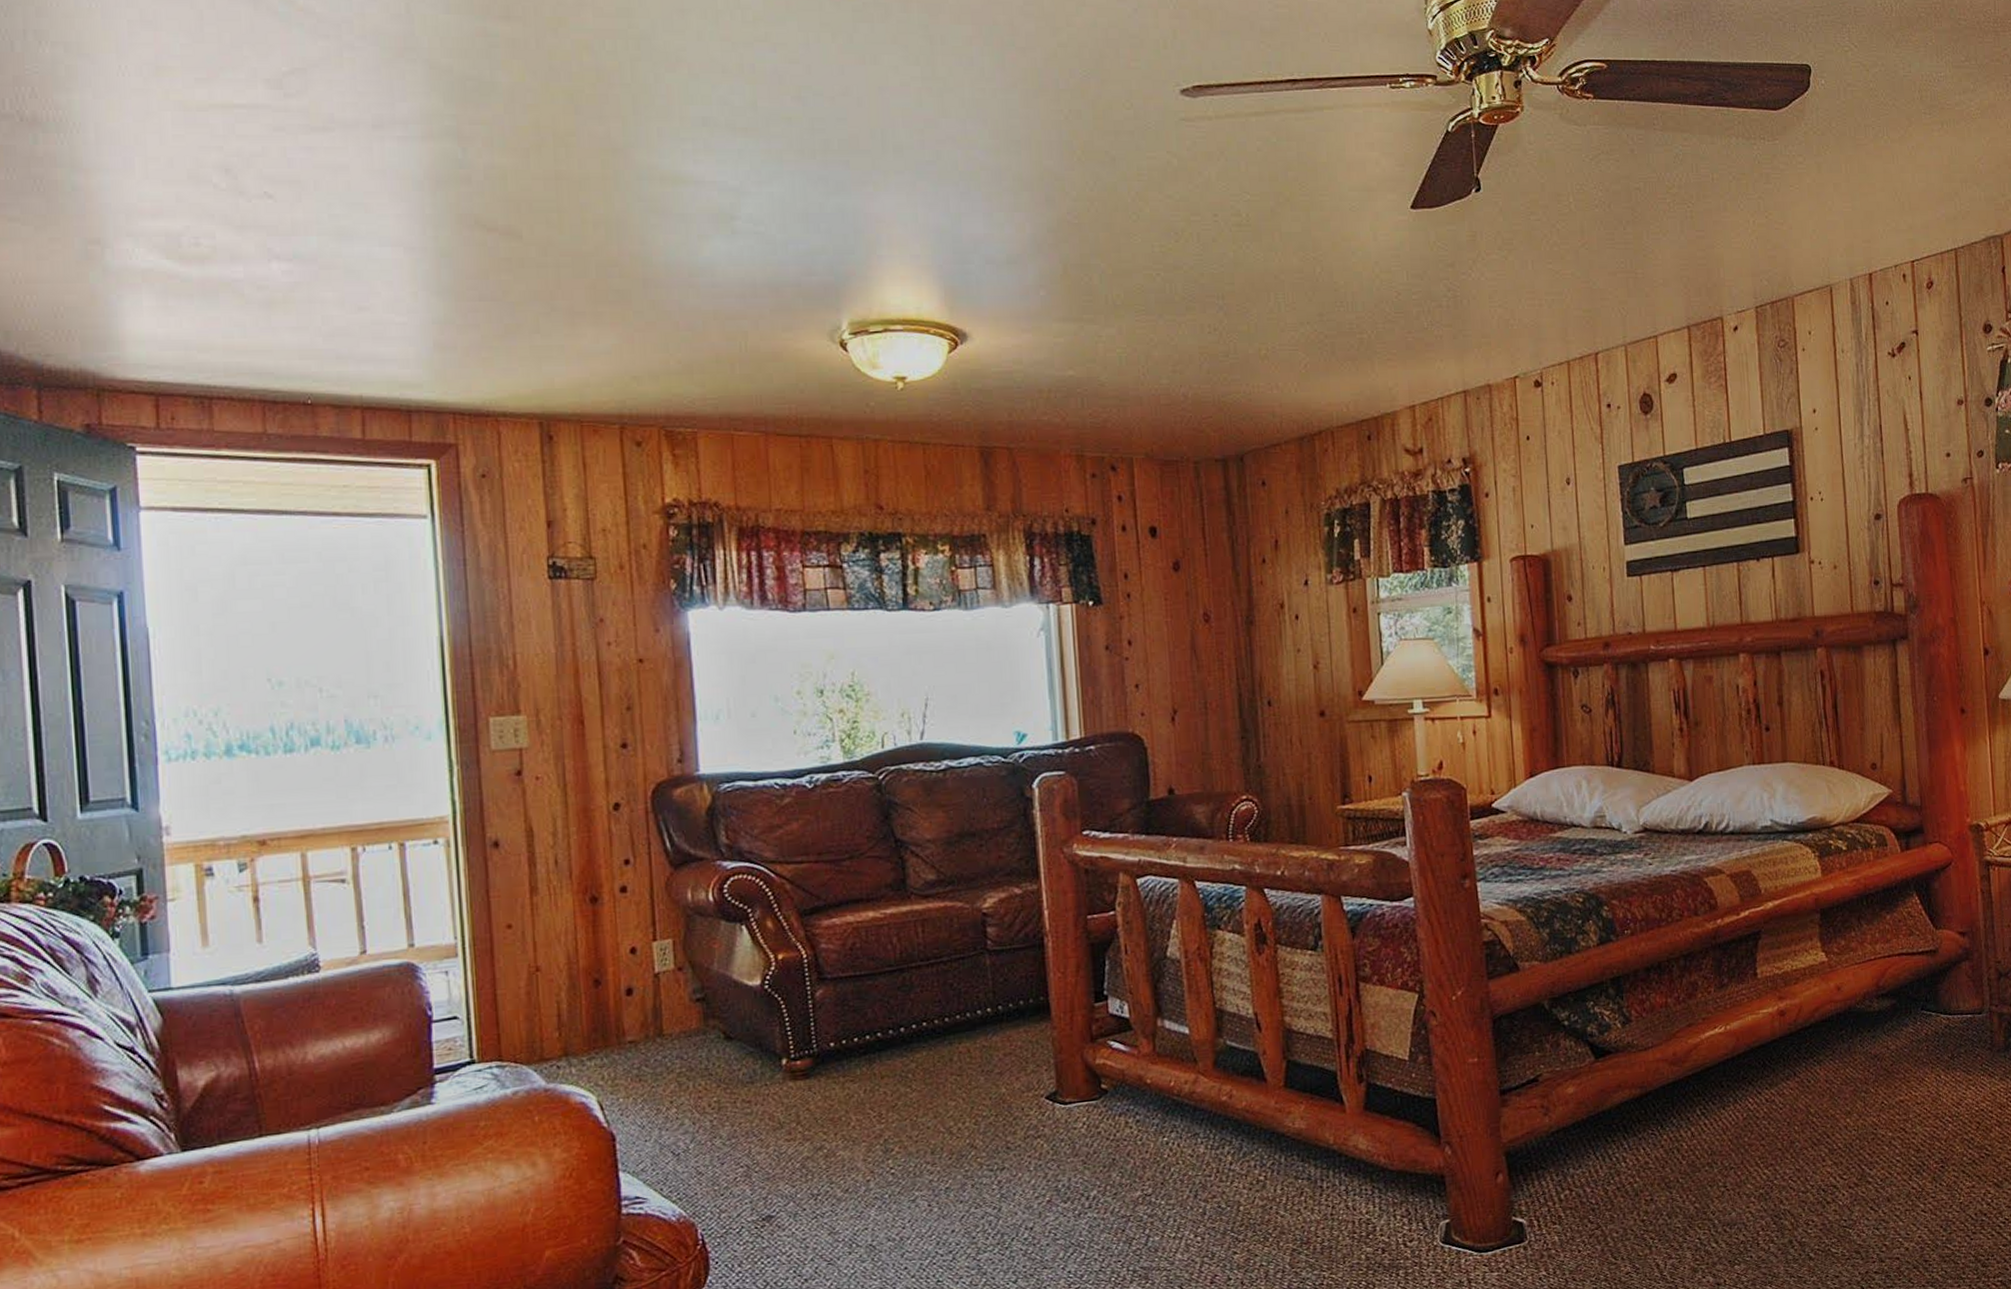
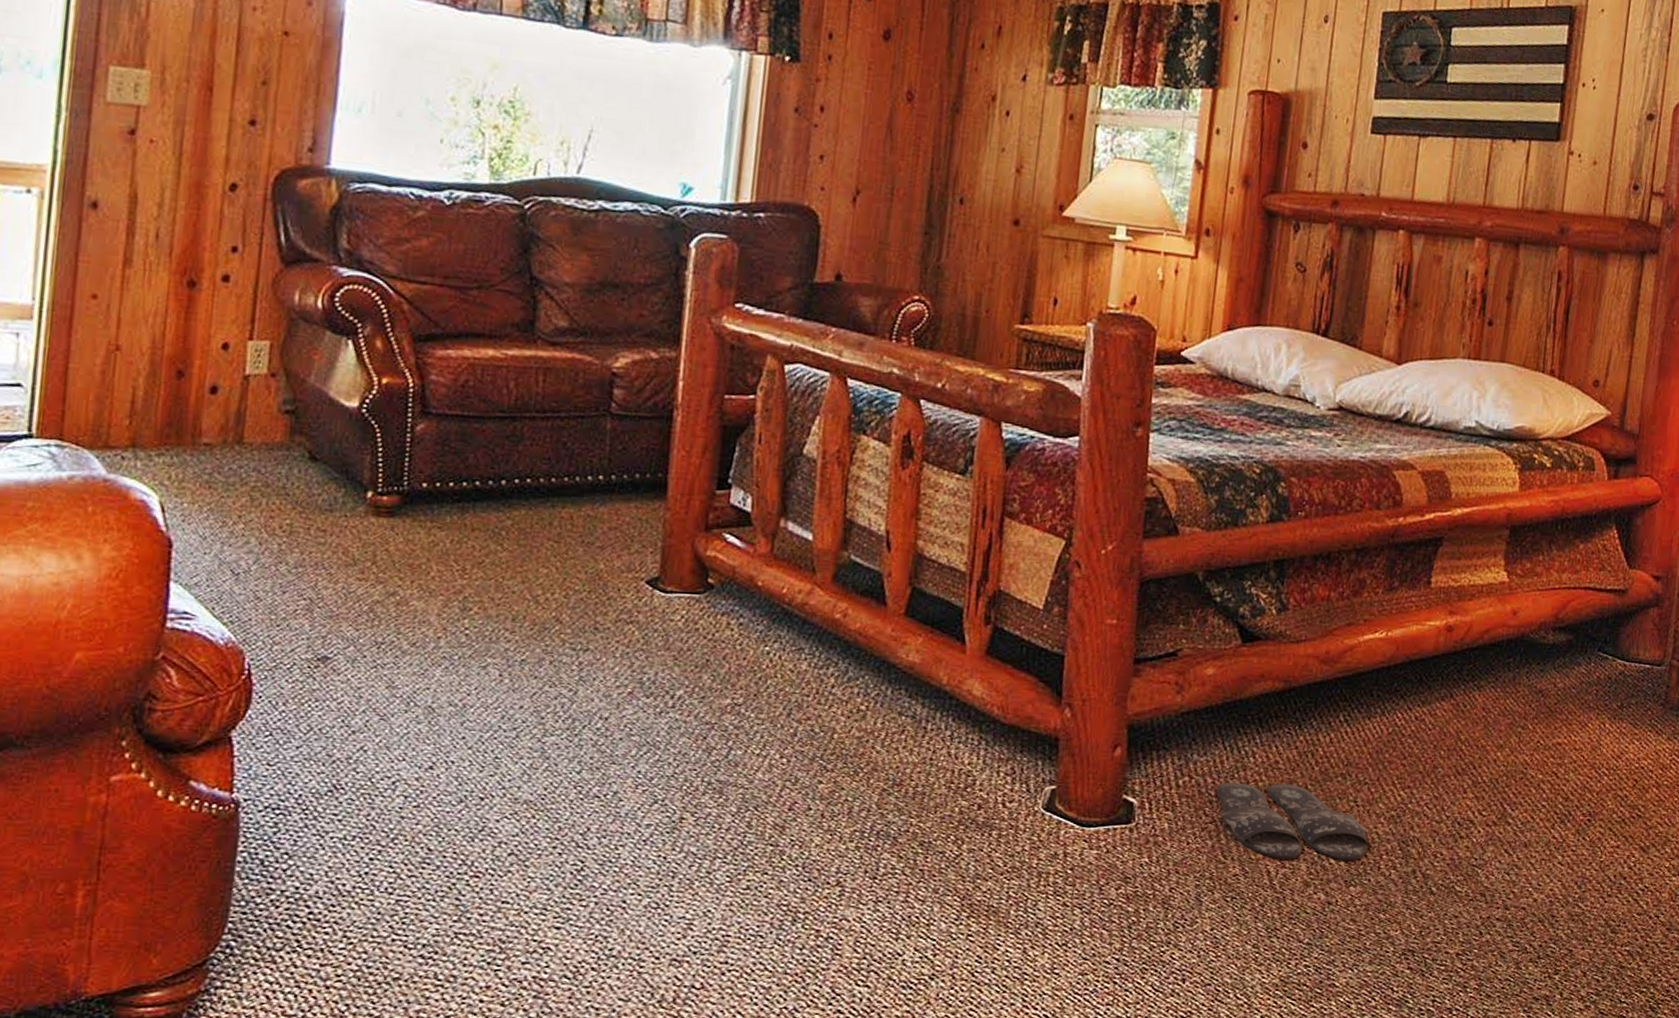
slippers: none [1597,1180,1744,1252] -> present [1217,782,1368,861]

